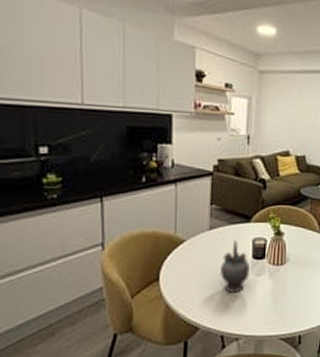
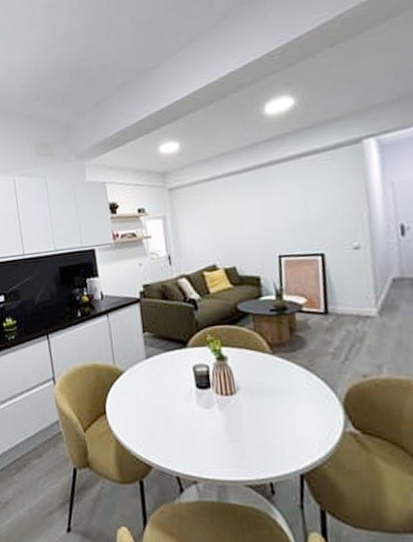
teapot: present [220,240,251,292] -> none [164,368,197,427]

